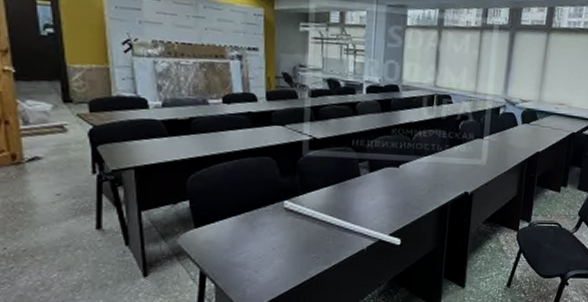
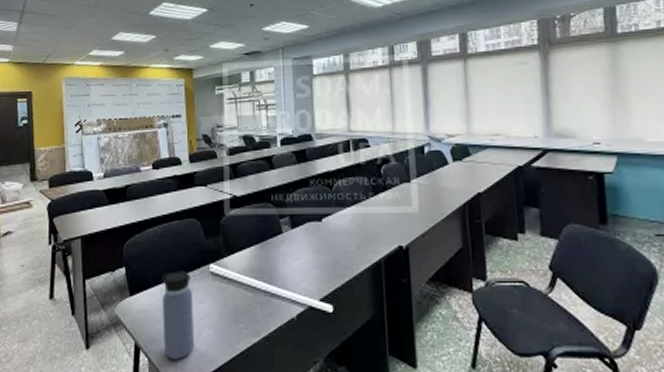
water bottle: none [231,205,265,285] -> present [161,270,195,359]

